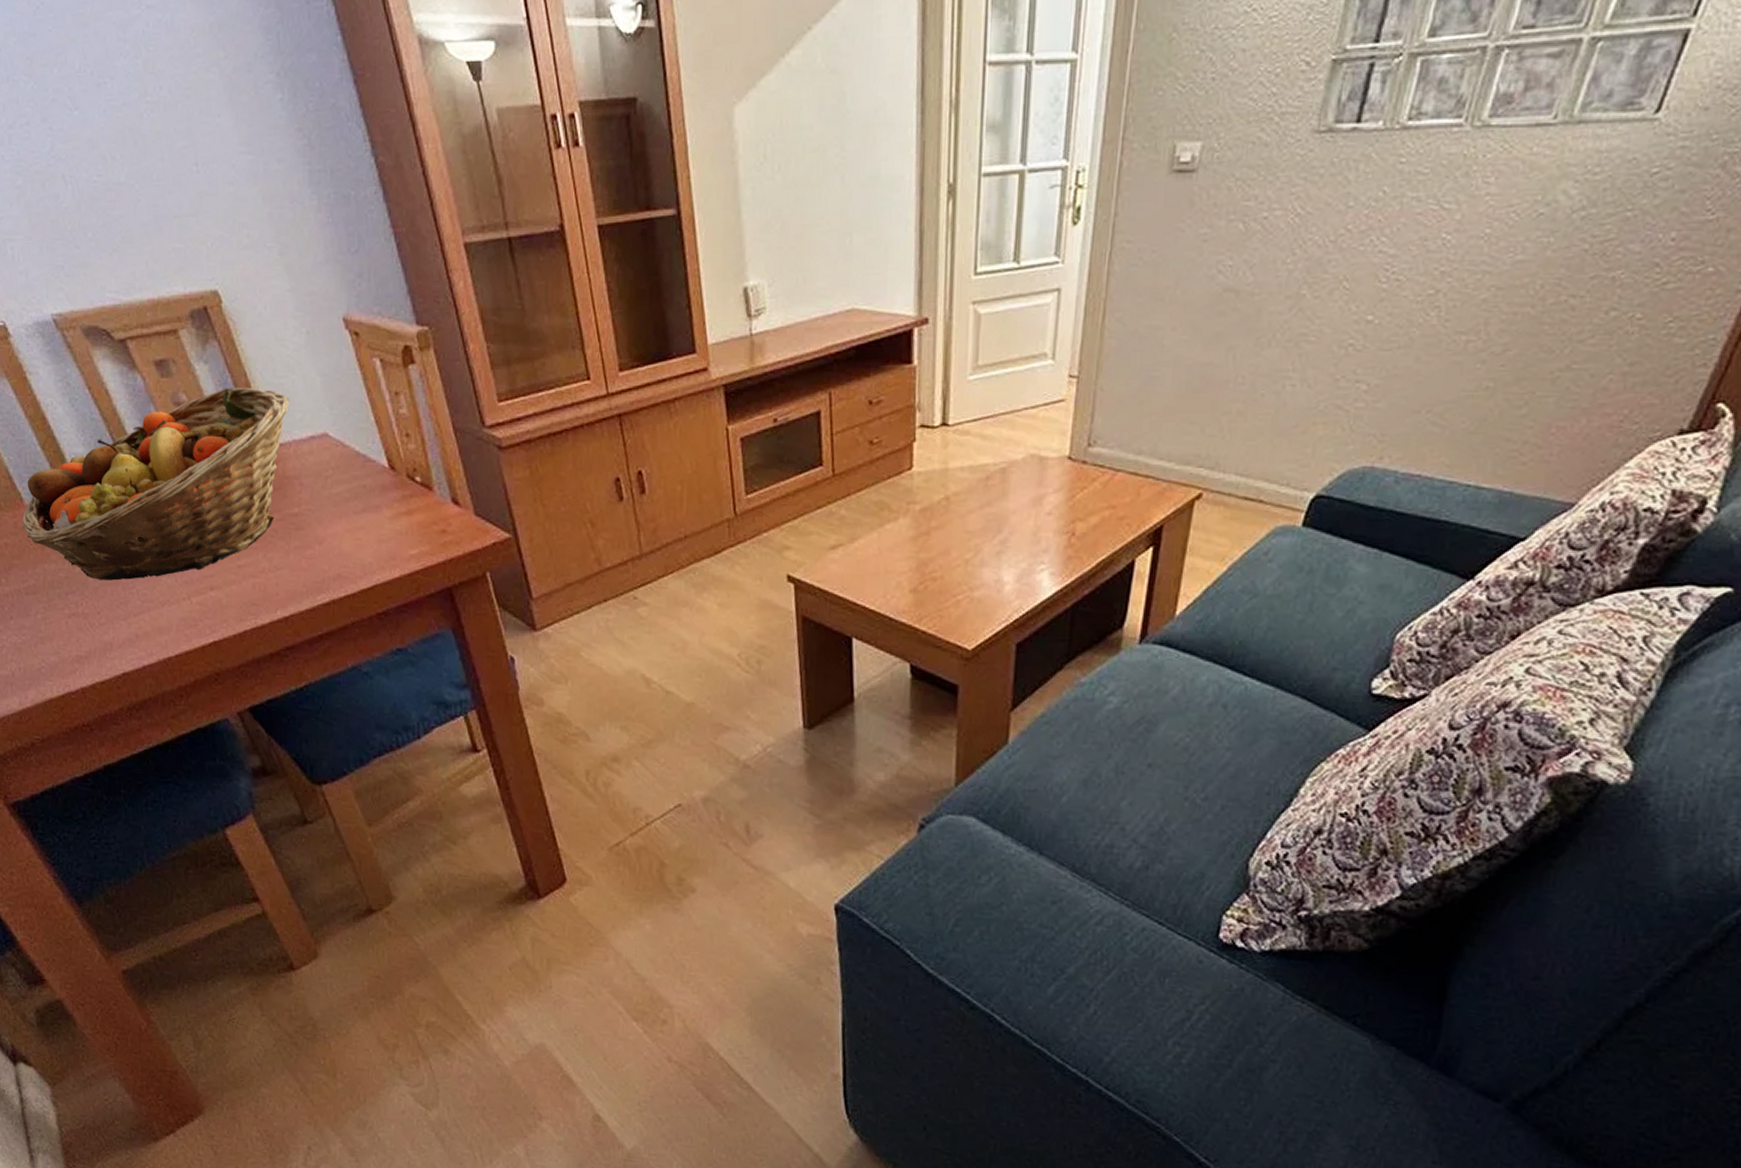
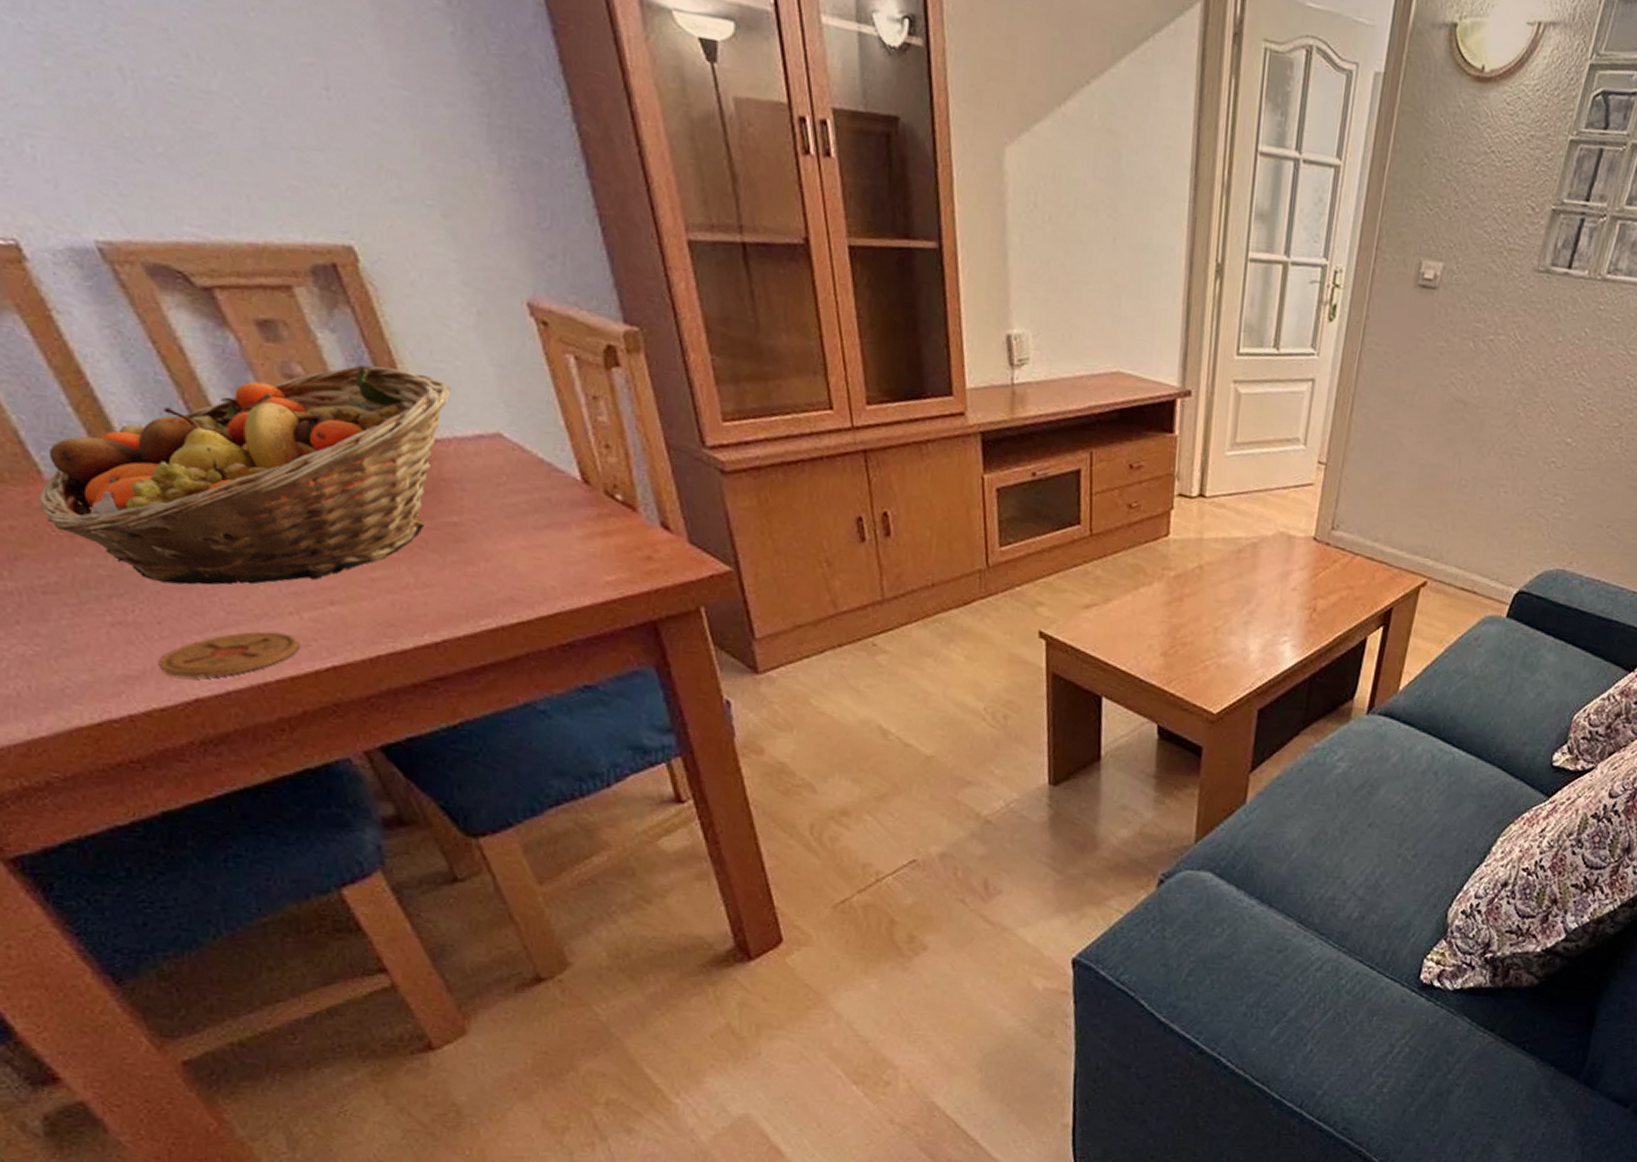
coaster: none [98,615,191,656] -> present [158,631,299,678]

